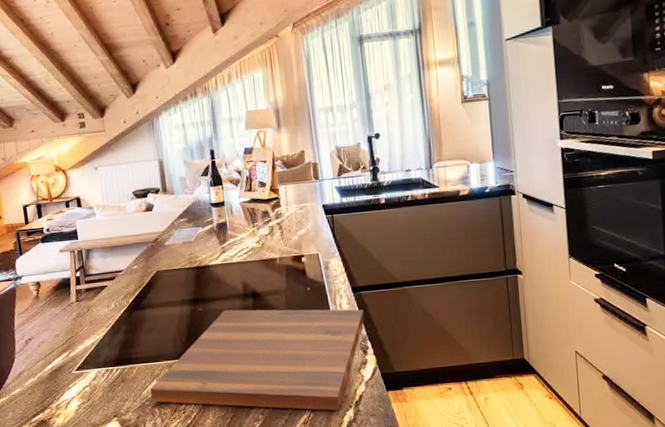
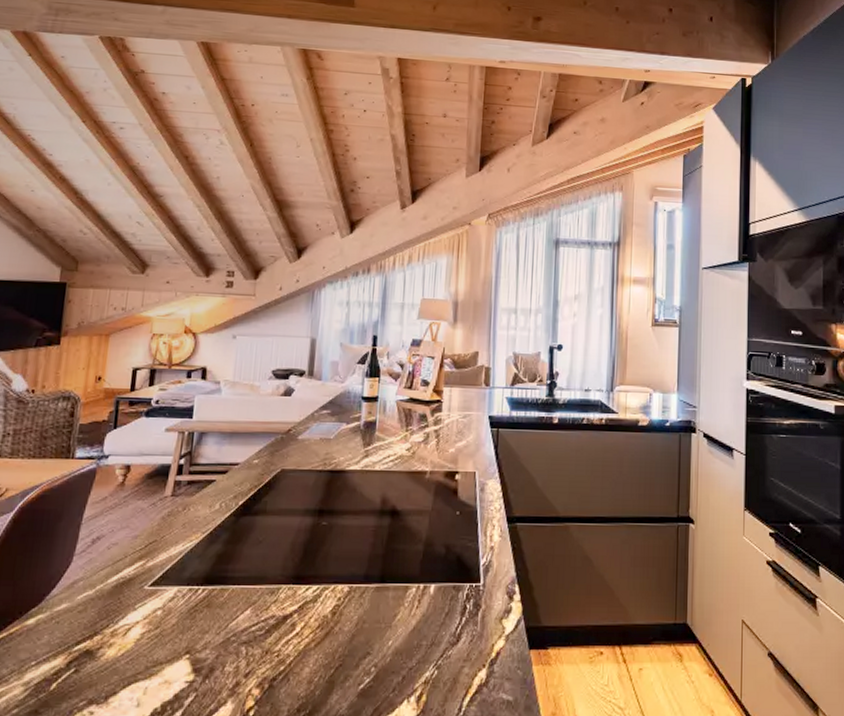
cutting board: present [150,309,364,411] -> none [240,528,516,670]

